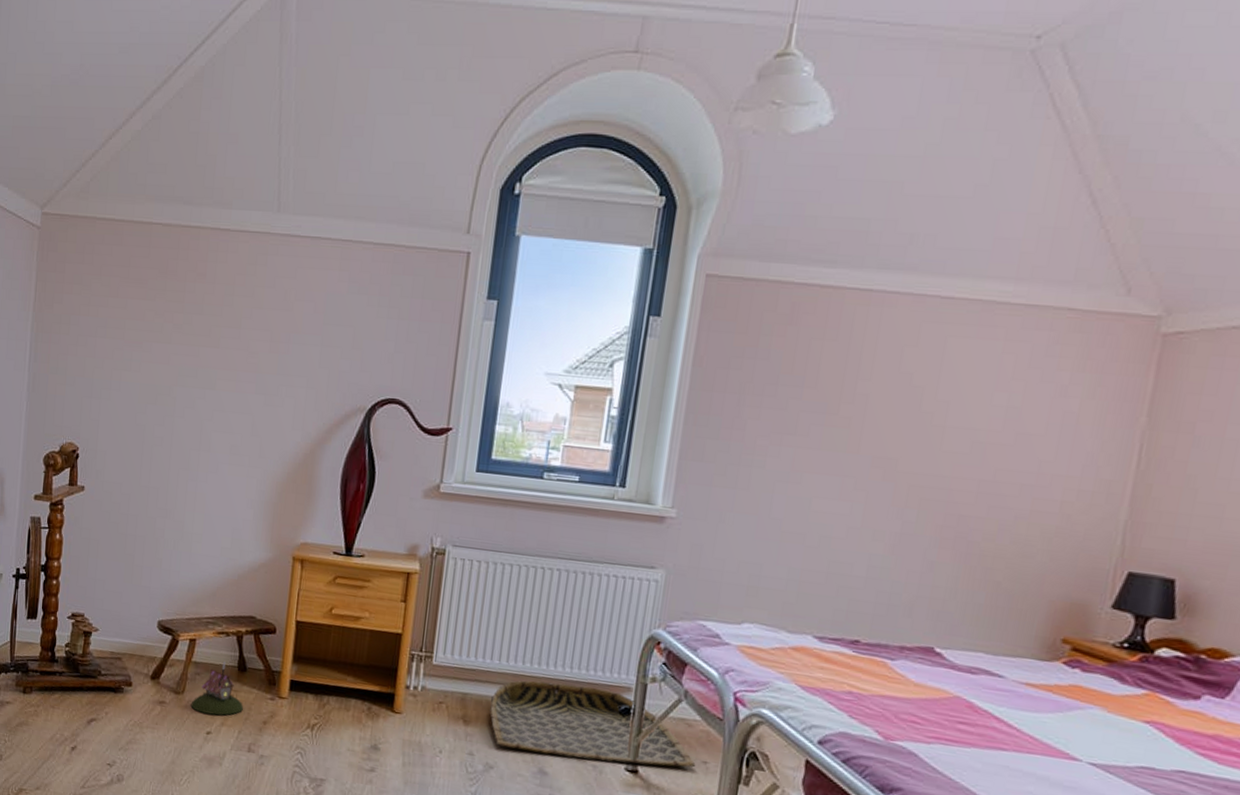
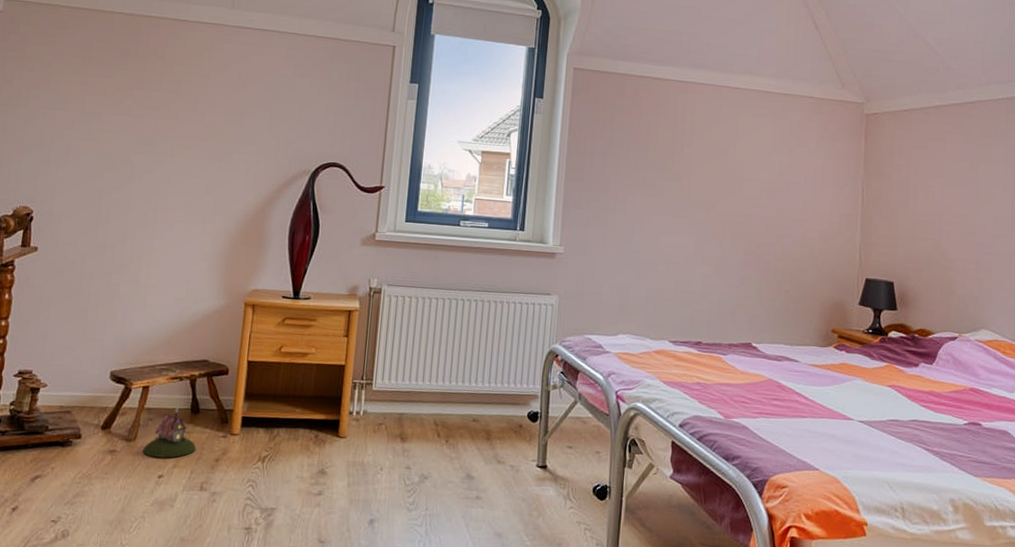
woven basket: present [490,680,696,768] -> none [423,396,591,461]

